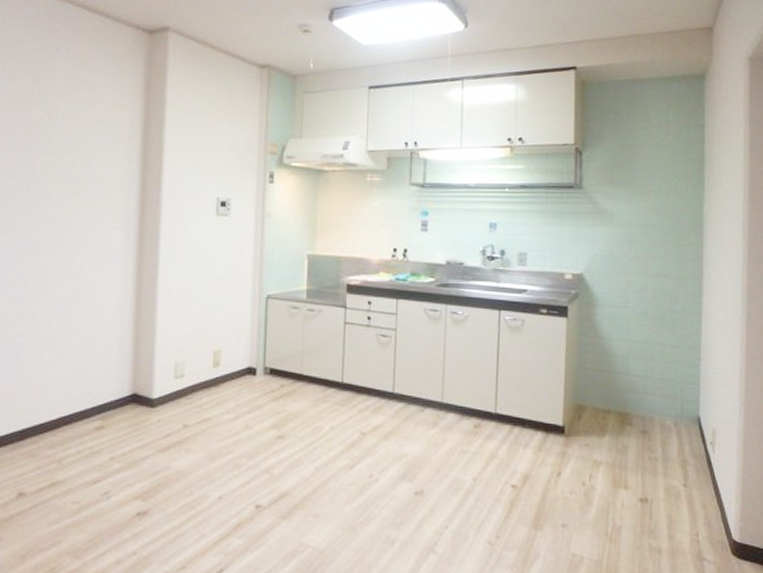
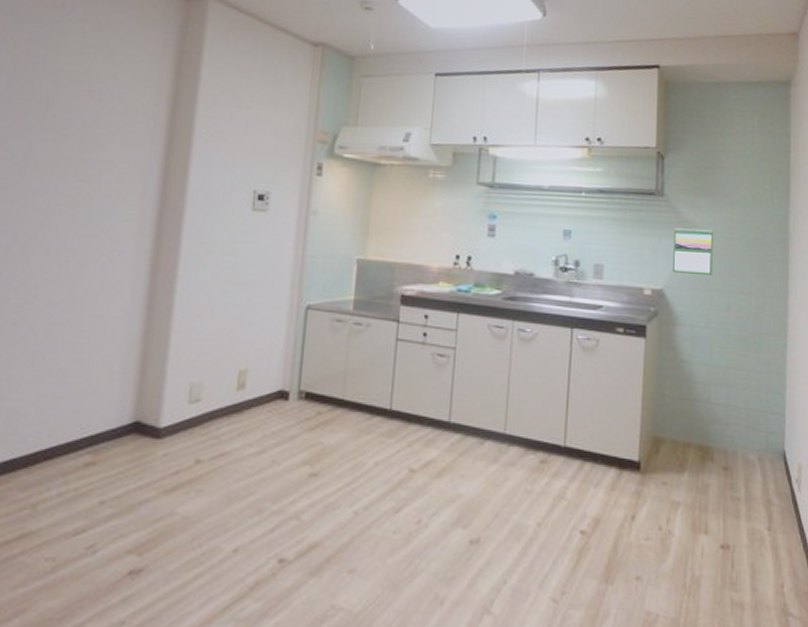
calendar: none [592,217,631,261] -> present [673,228,714,276]

